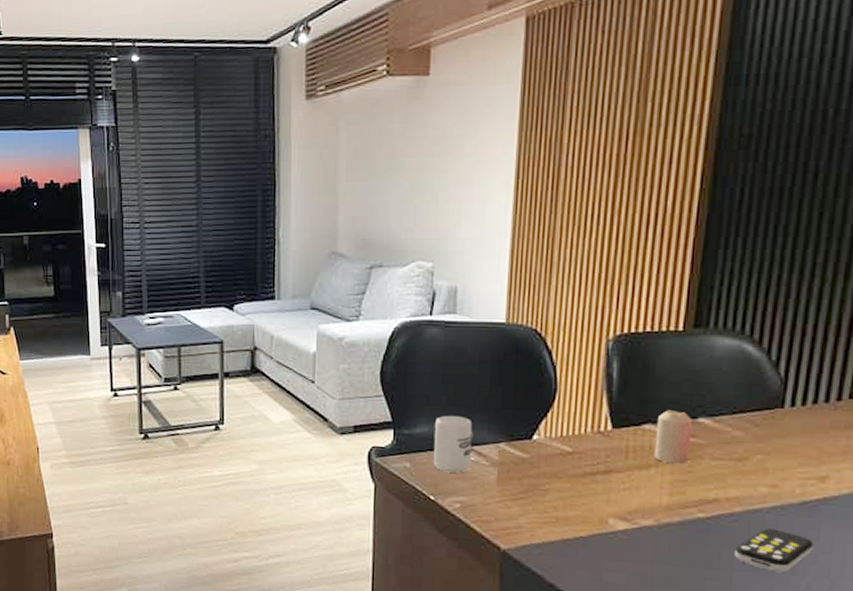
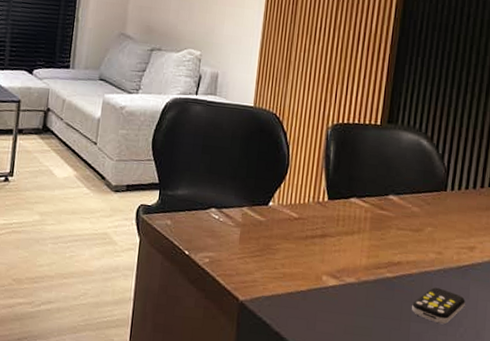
cup: present [433,415,473,473] -> none [190,180,223,232]
candle: present [654,410,693,465] -> none [357,187,385,233]

